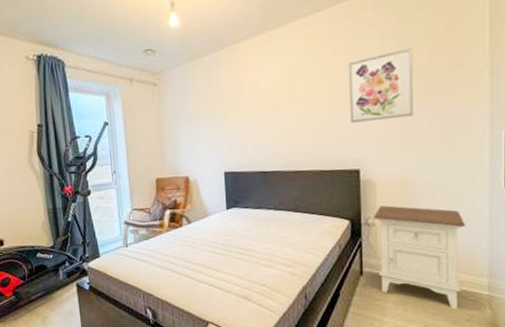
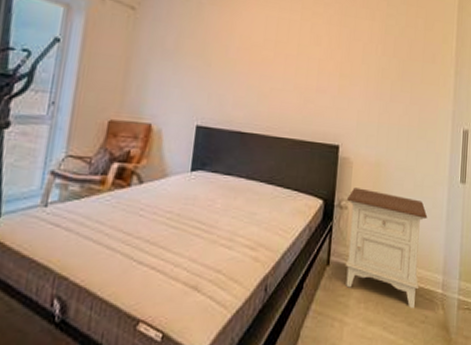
wall art: present [349,47,414,123] -> none [336,34,397,101]

